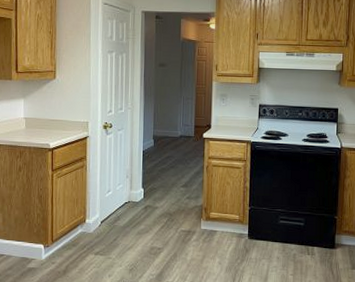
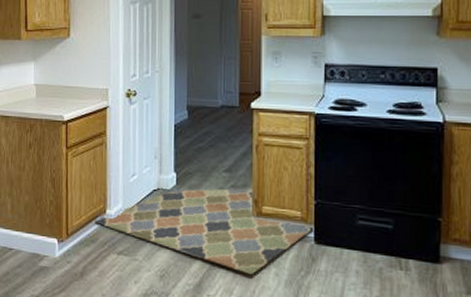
rug: none [75,199,247,265] -> present [94,188,313,276]

